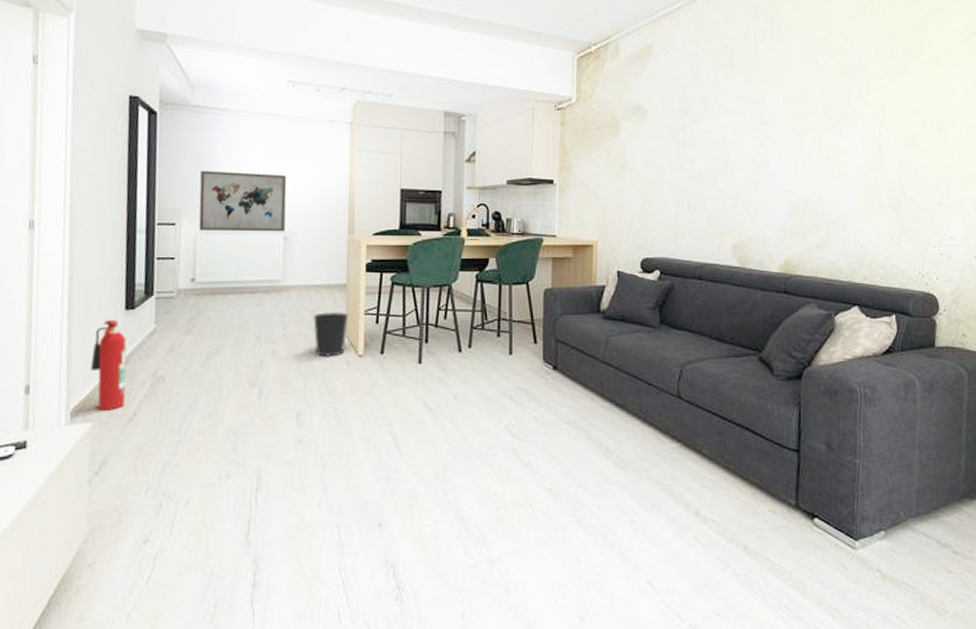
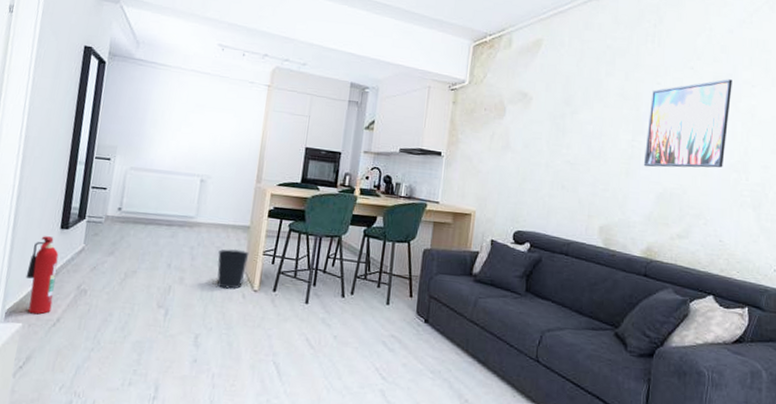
wall art: present [199,170,287,232] -> none [129,115,209,175]
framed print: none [773,71,860,175] -> present [643,79,732,168]

